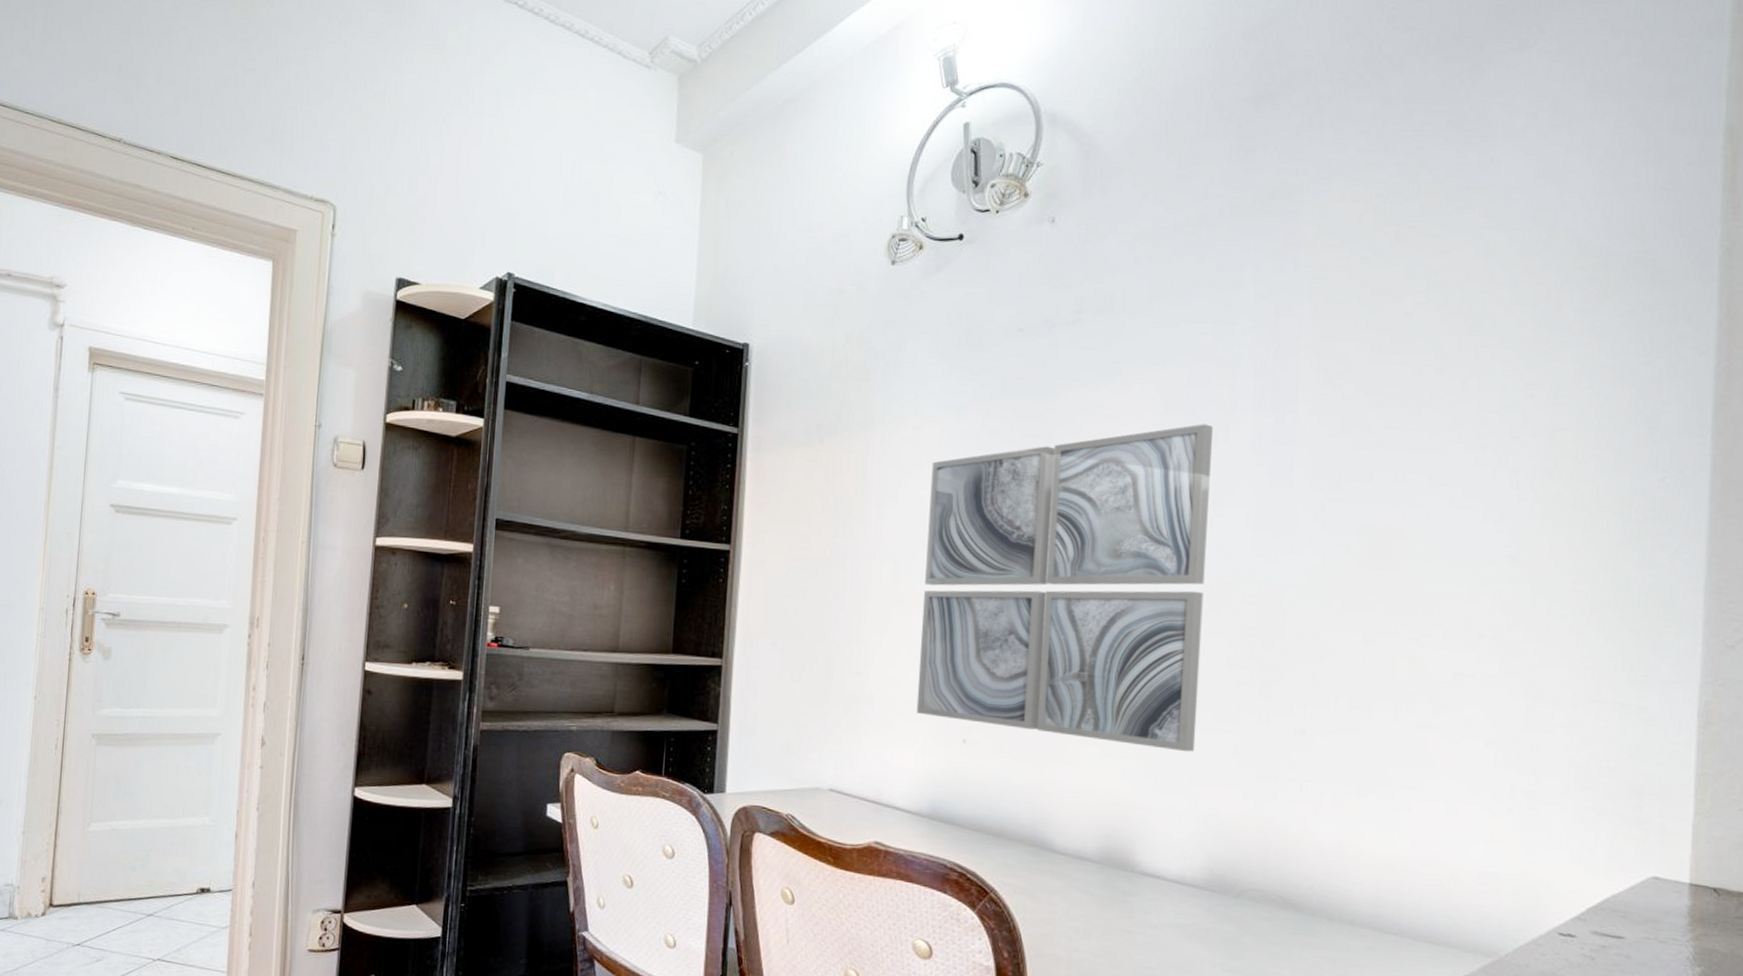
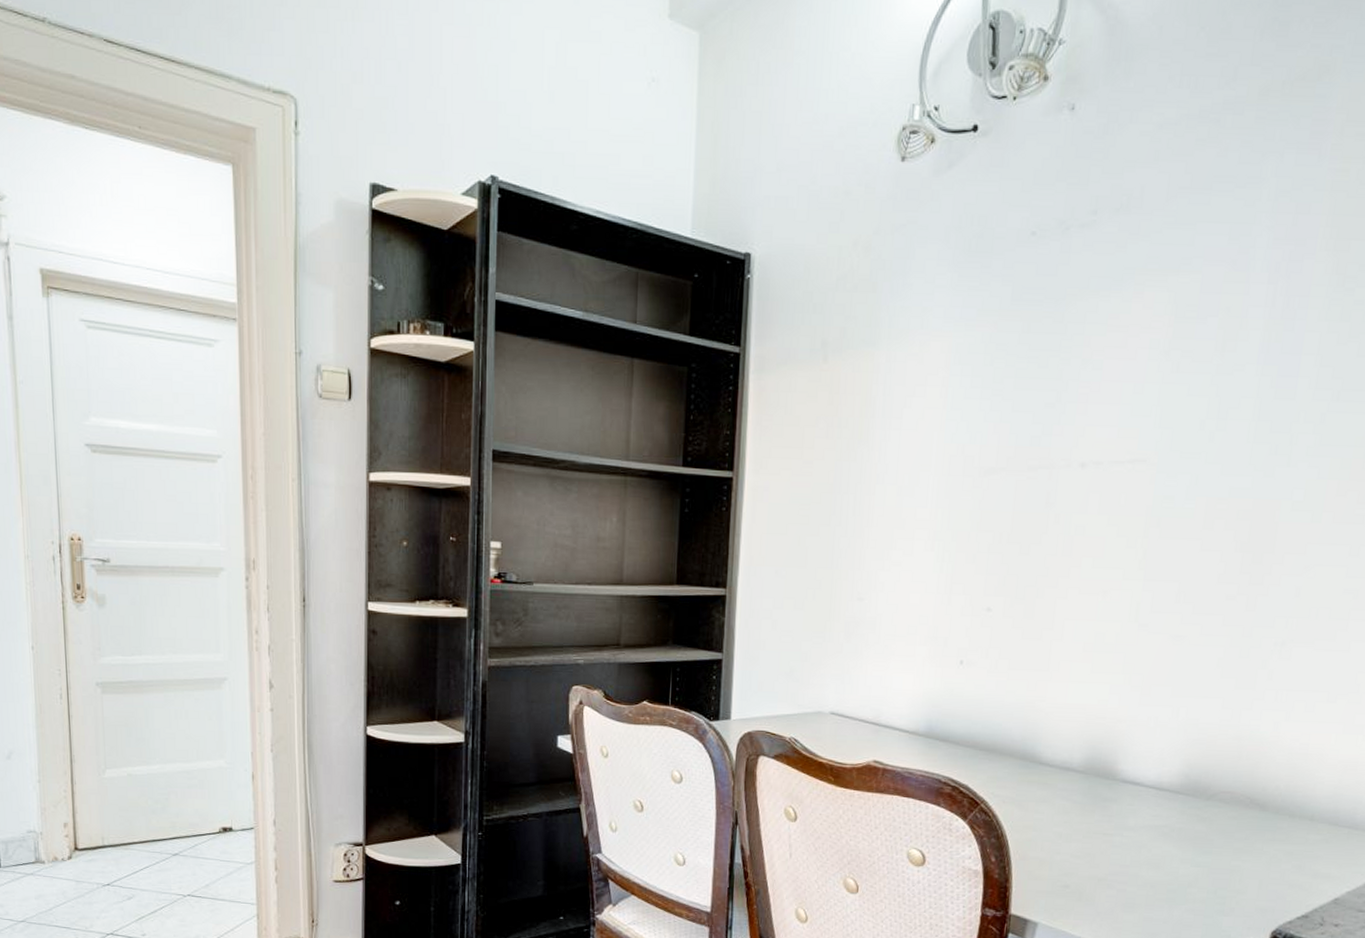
wall art: present [916,424,1214,752] -> none [916,333,1223,666]

